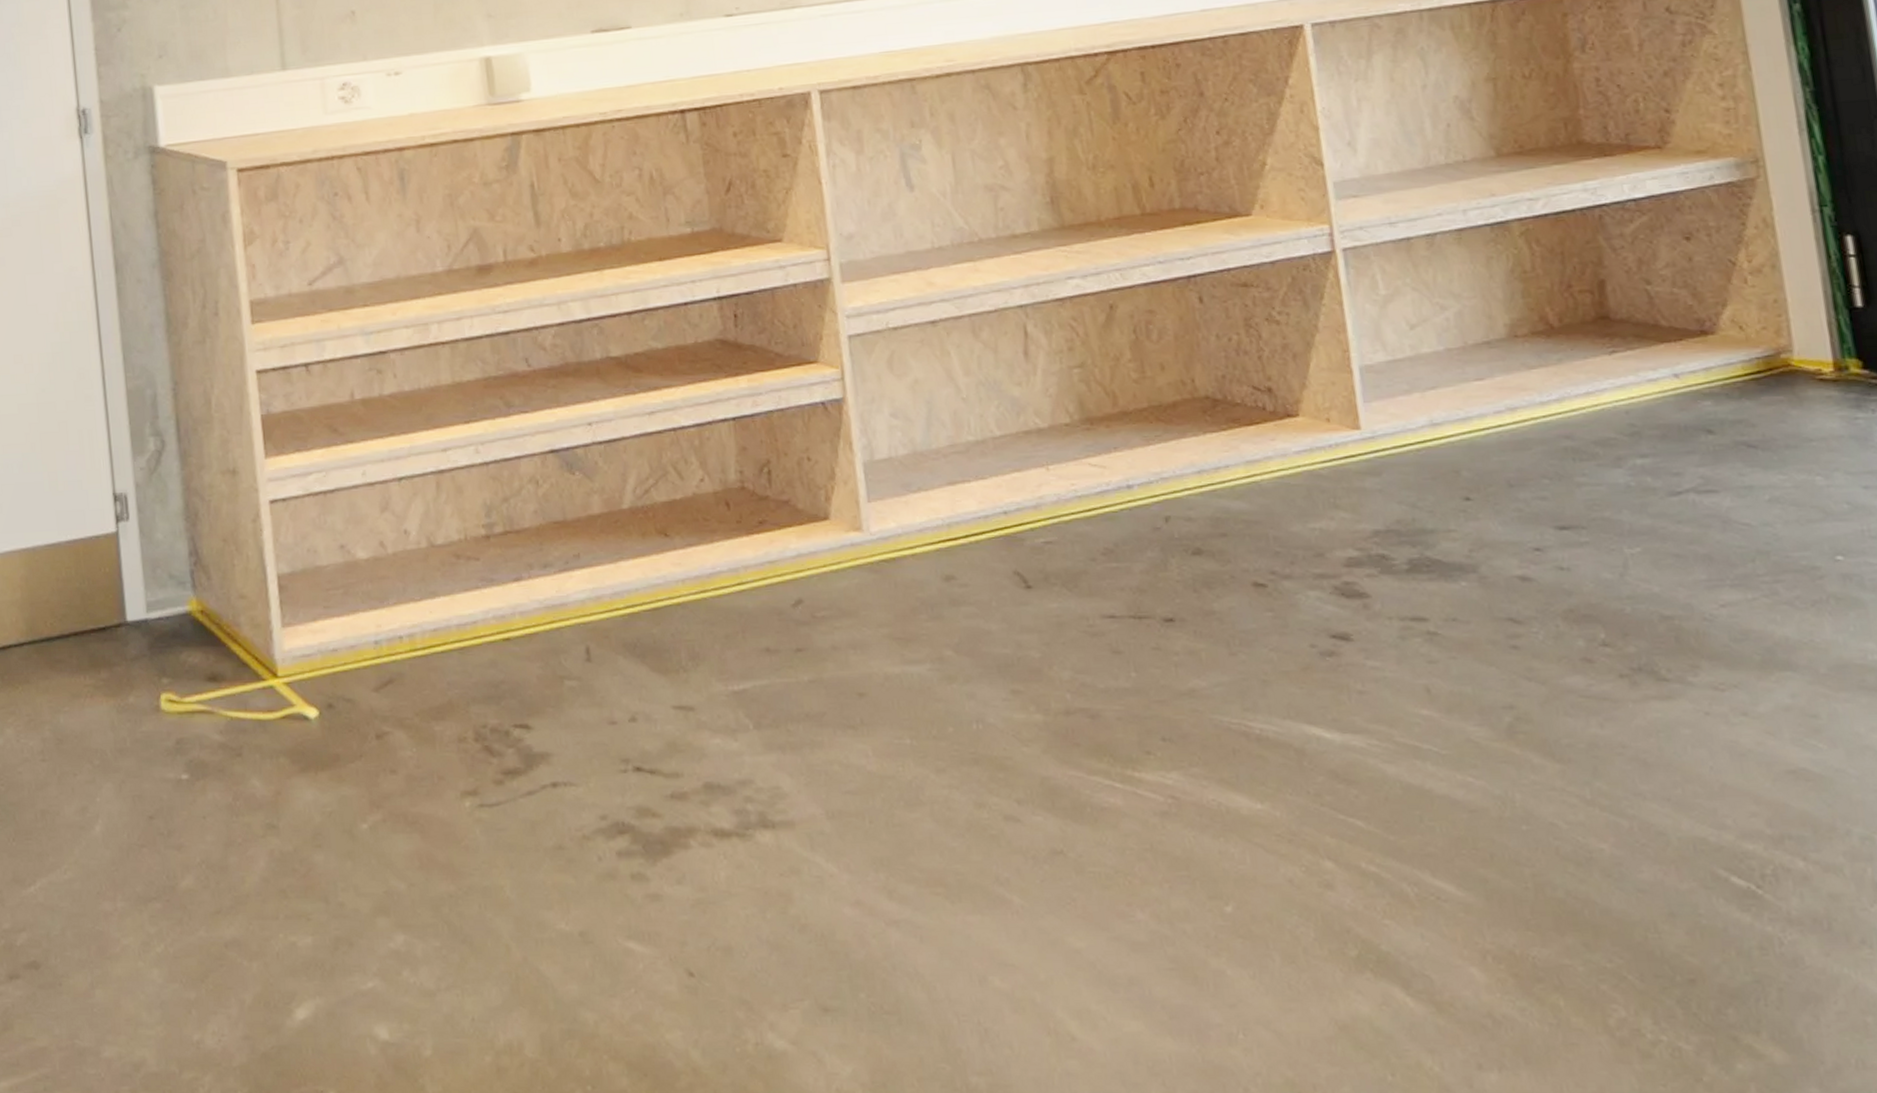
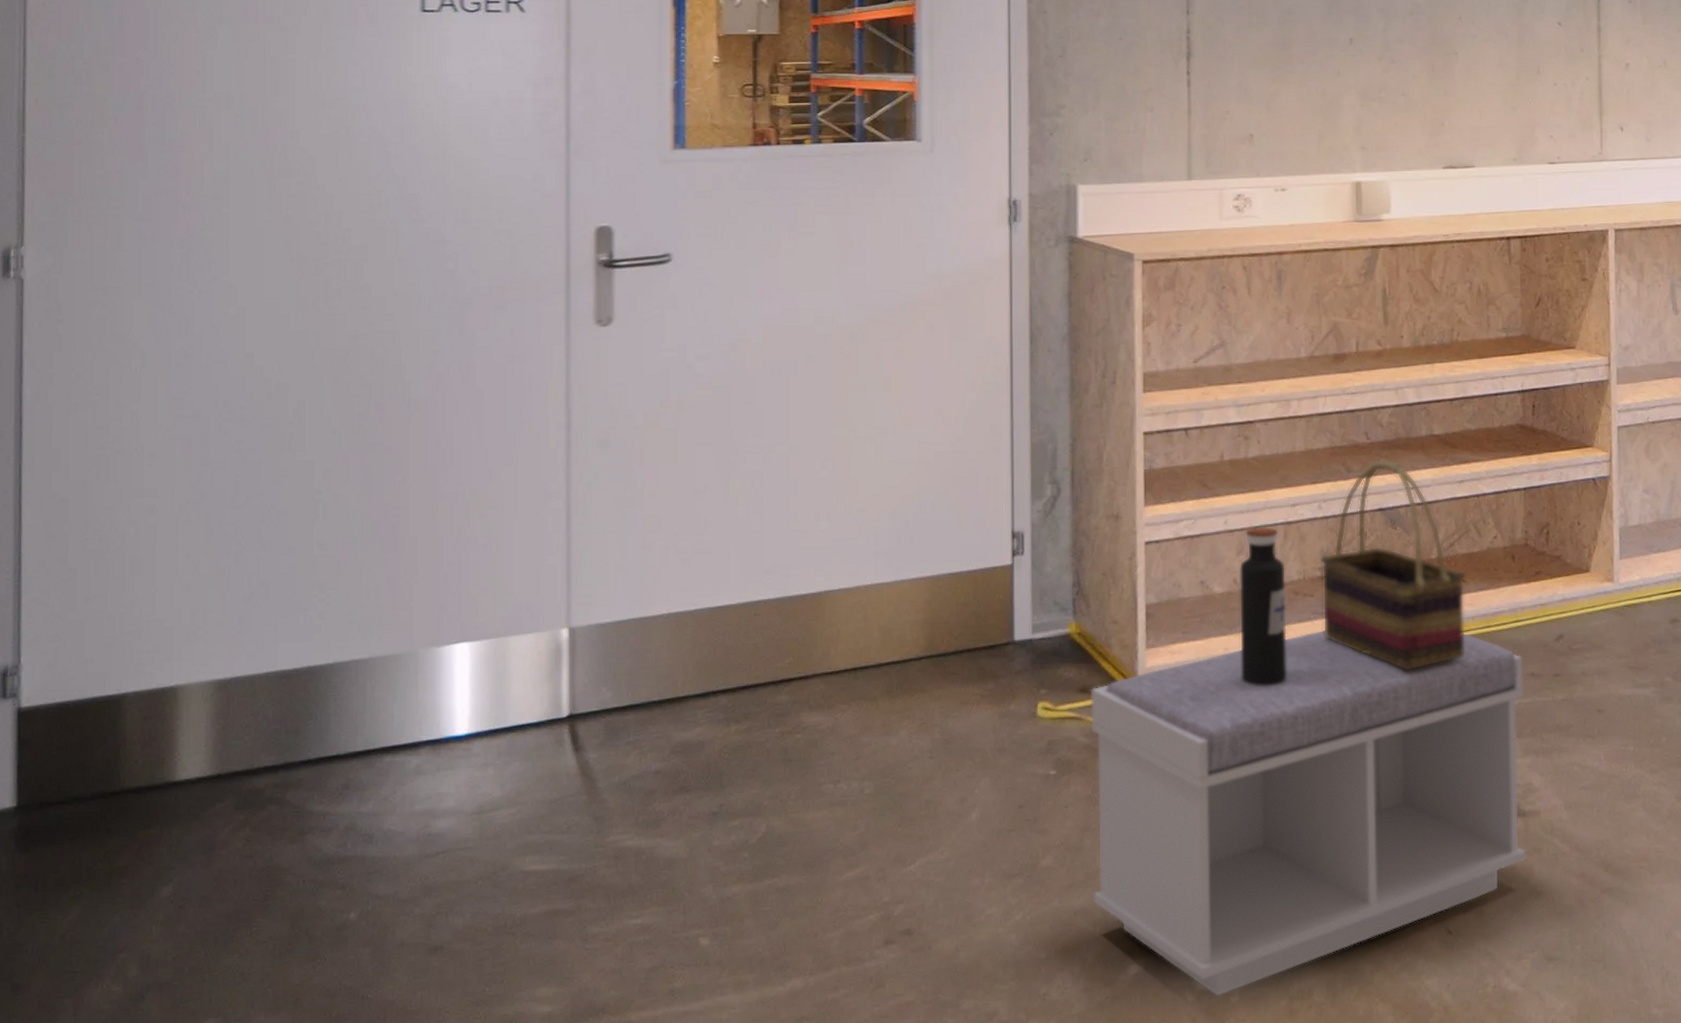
bench: none [220,599,783,1049] -> present [1090,629,1527,997]
water bottle: none [385,477,455,670] -> present [1239,527,1287,686]
woven basket: none [483,389,676,648] -> present [1320,458,1466,670]

